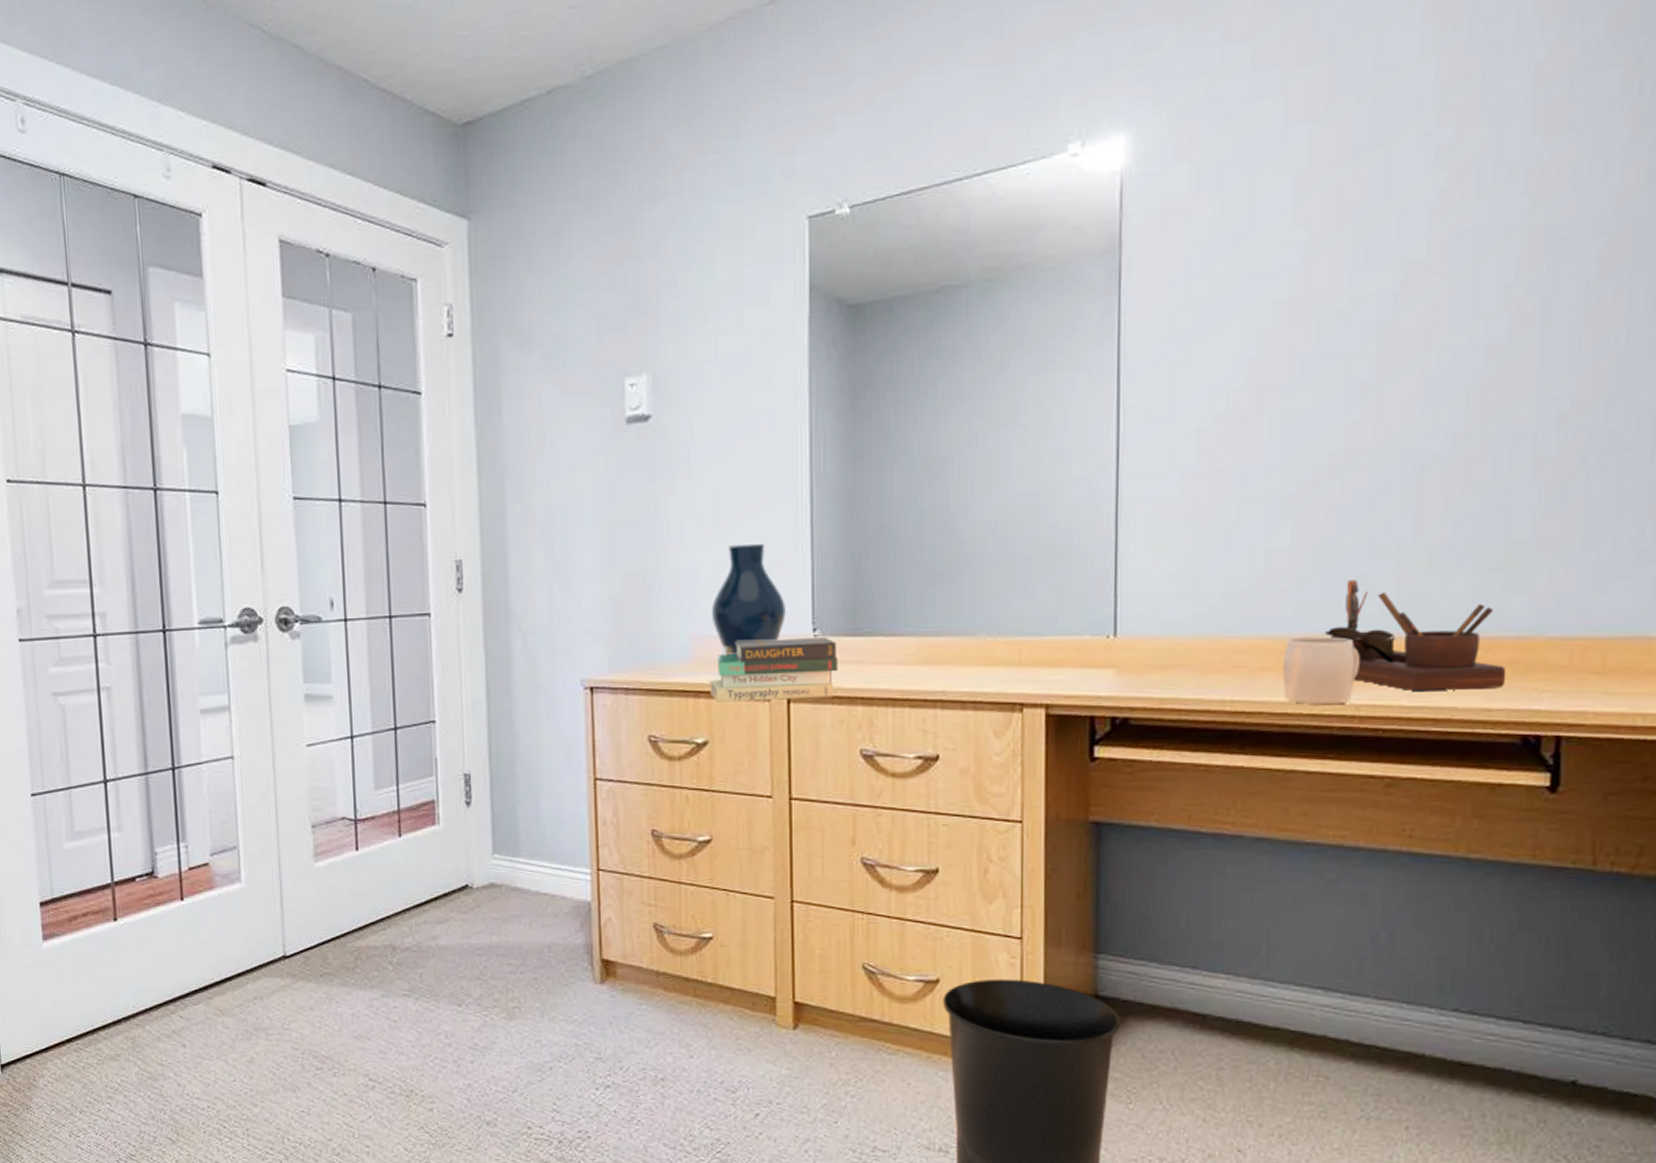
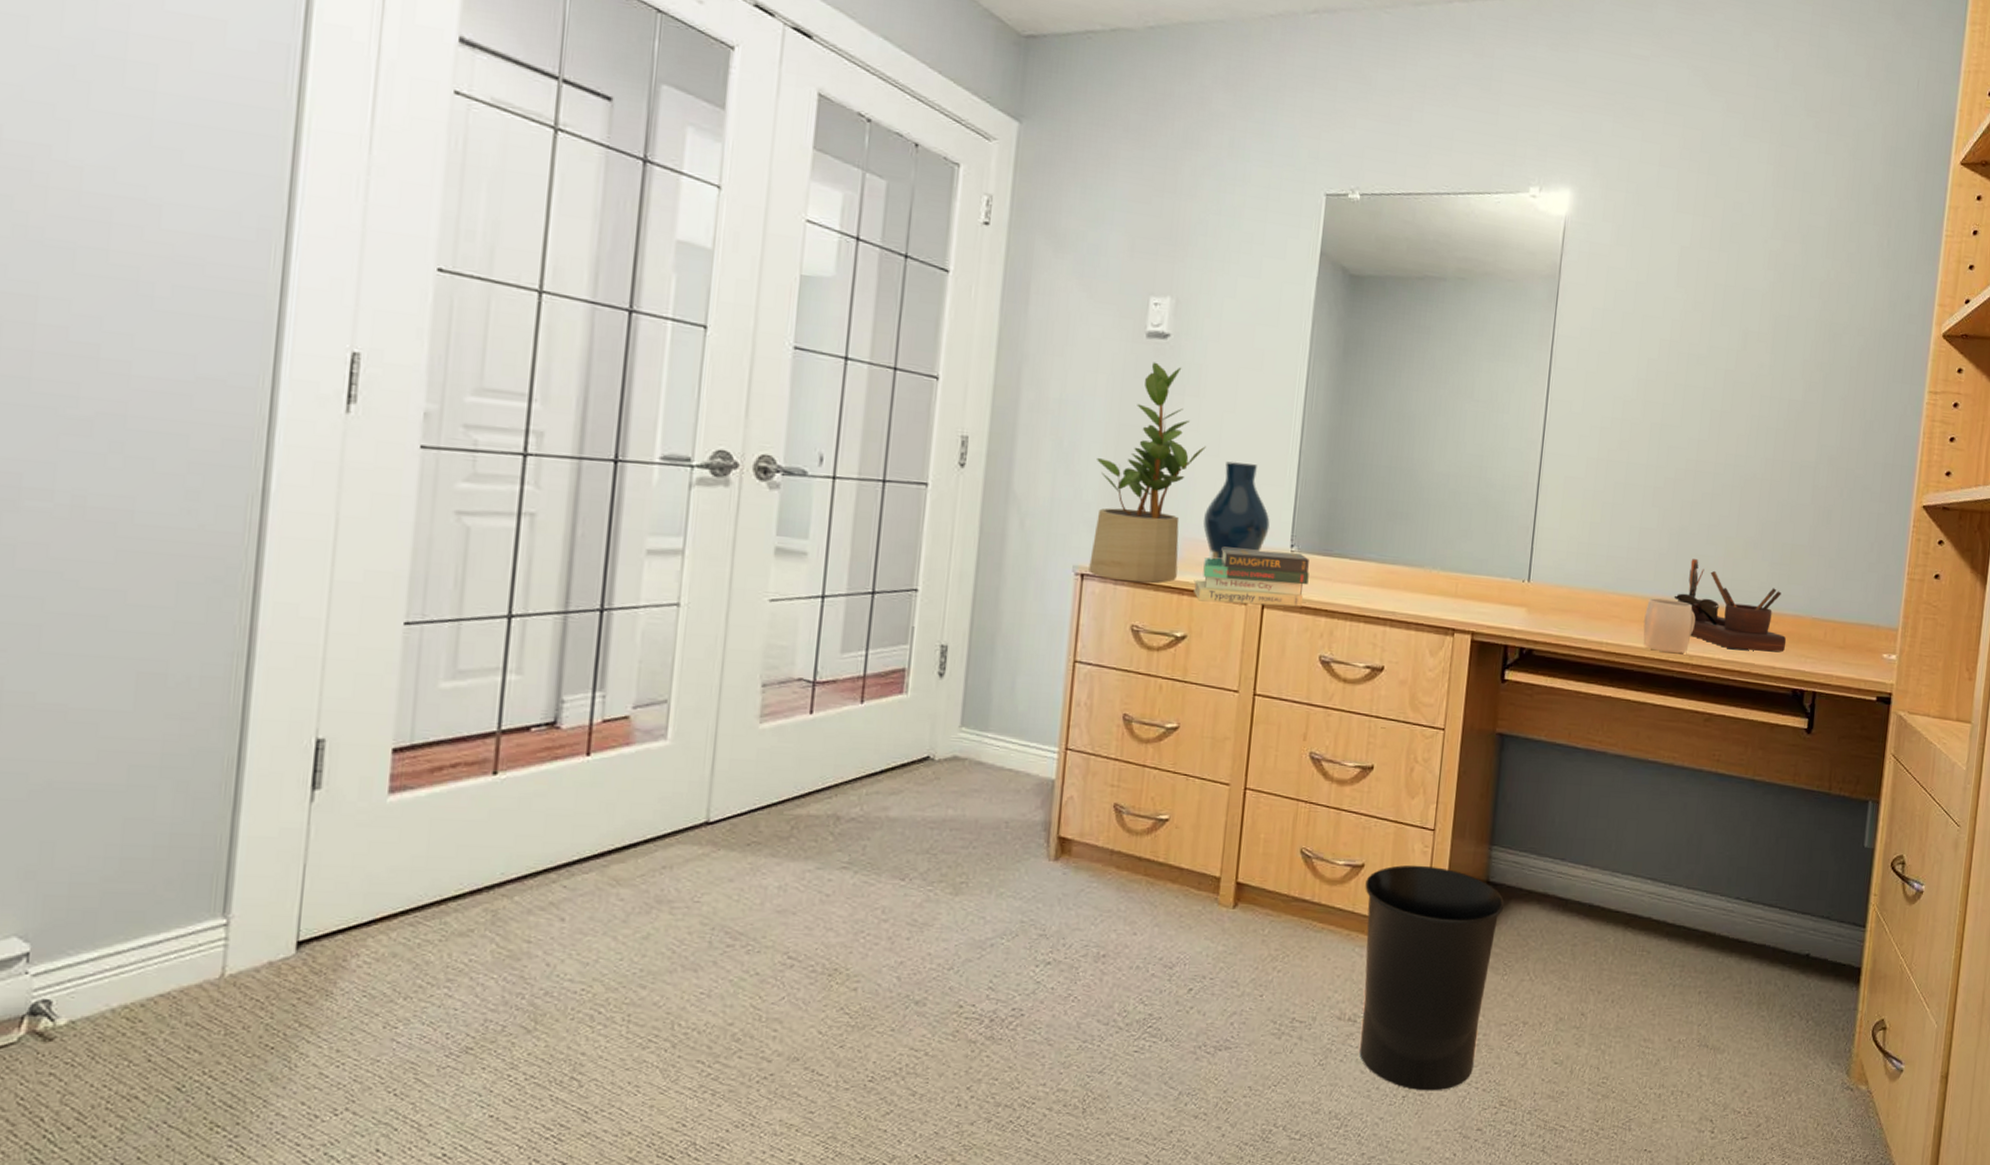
potted plant: none [591,449,705,692] -> present [1088,362,1206,584]

